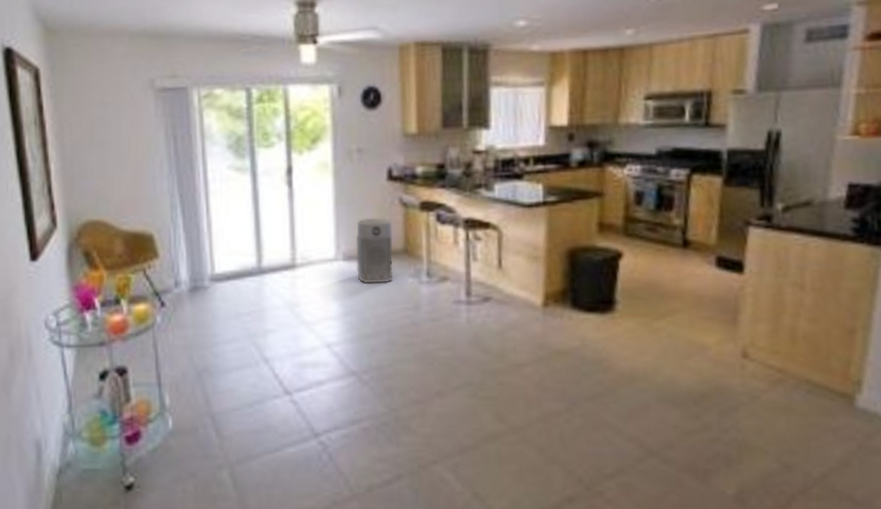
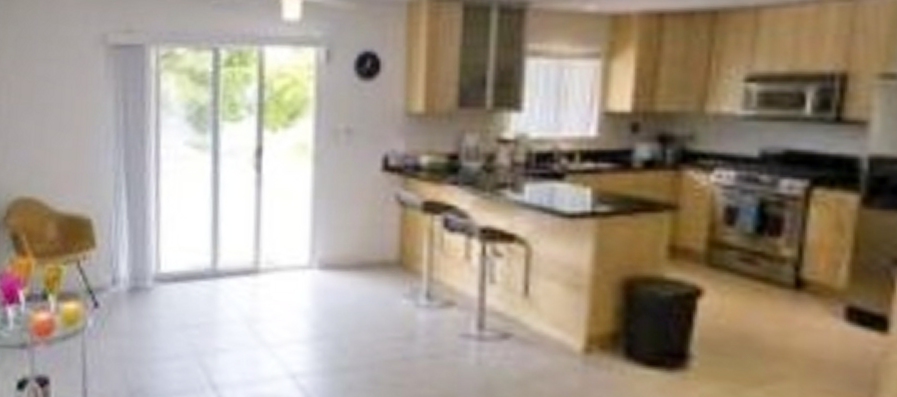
air purifier: present [356,217,393,284] -> none [335,216,385,303]

